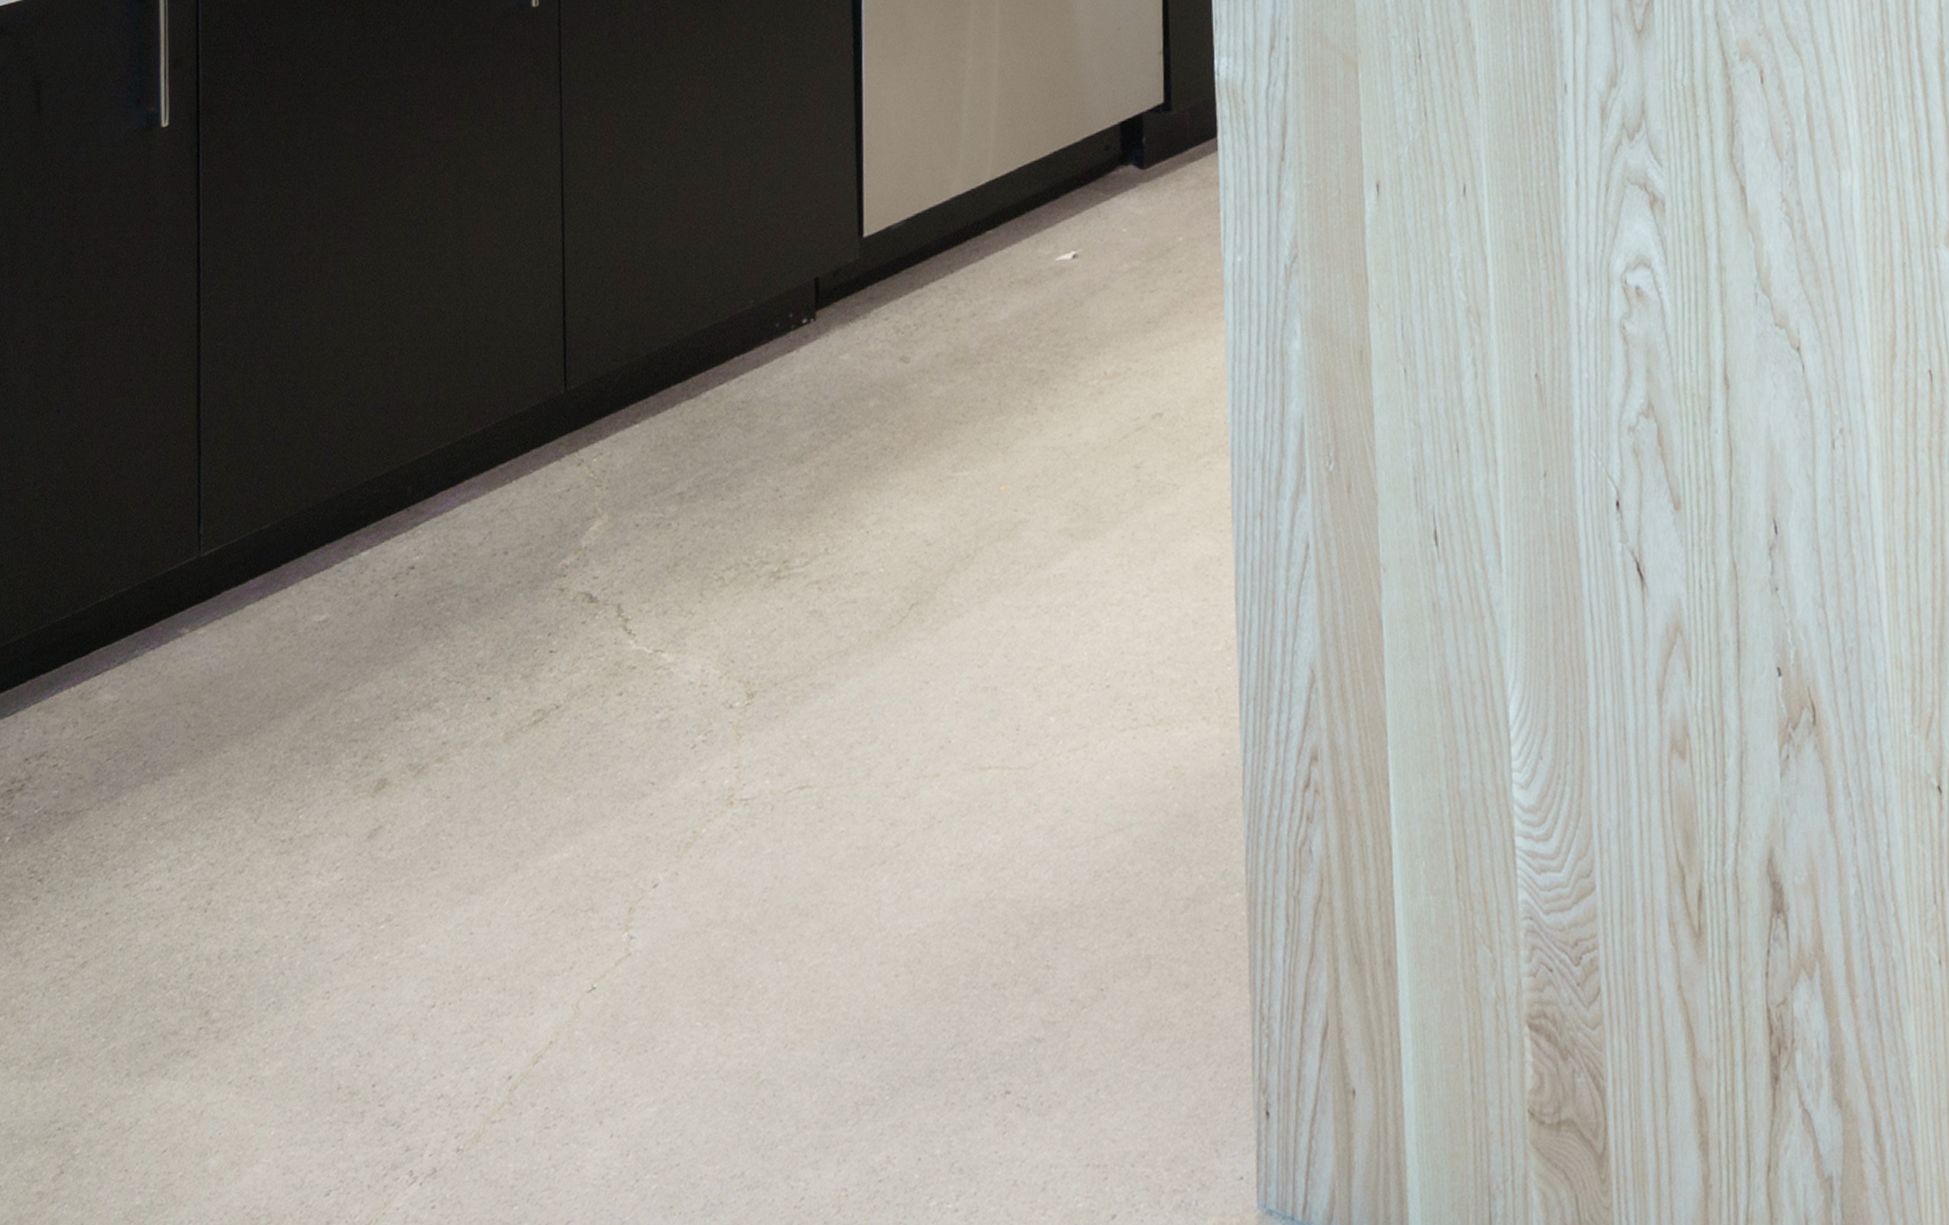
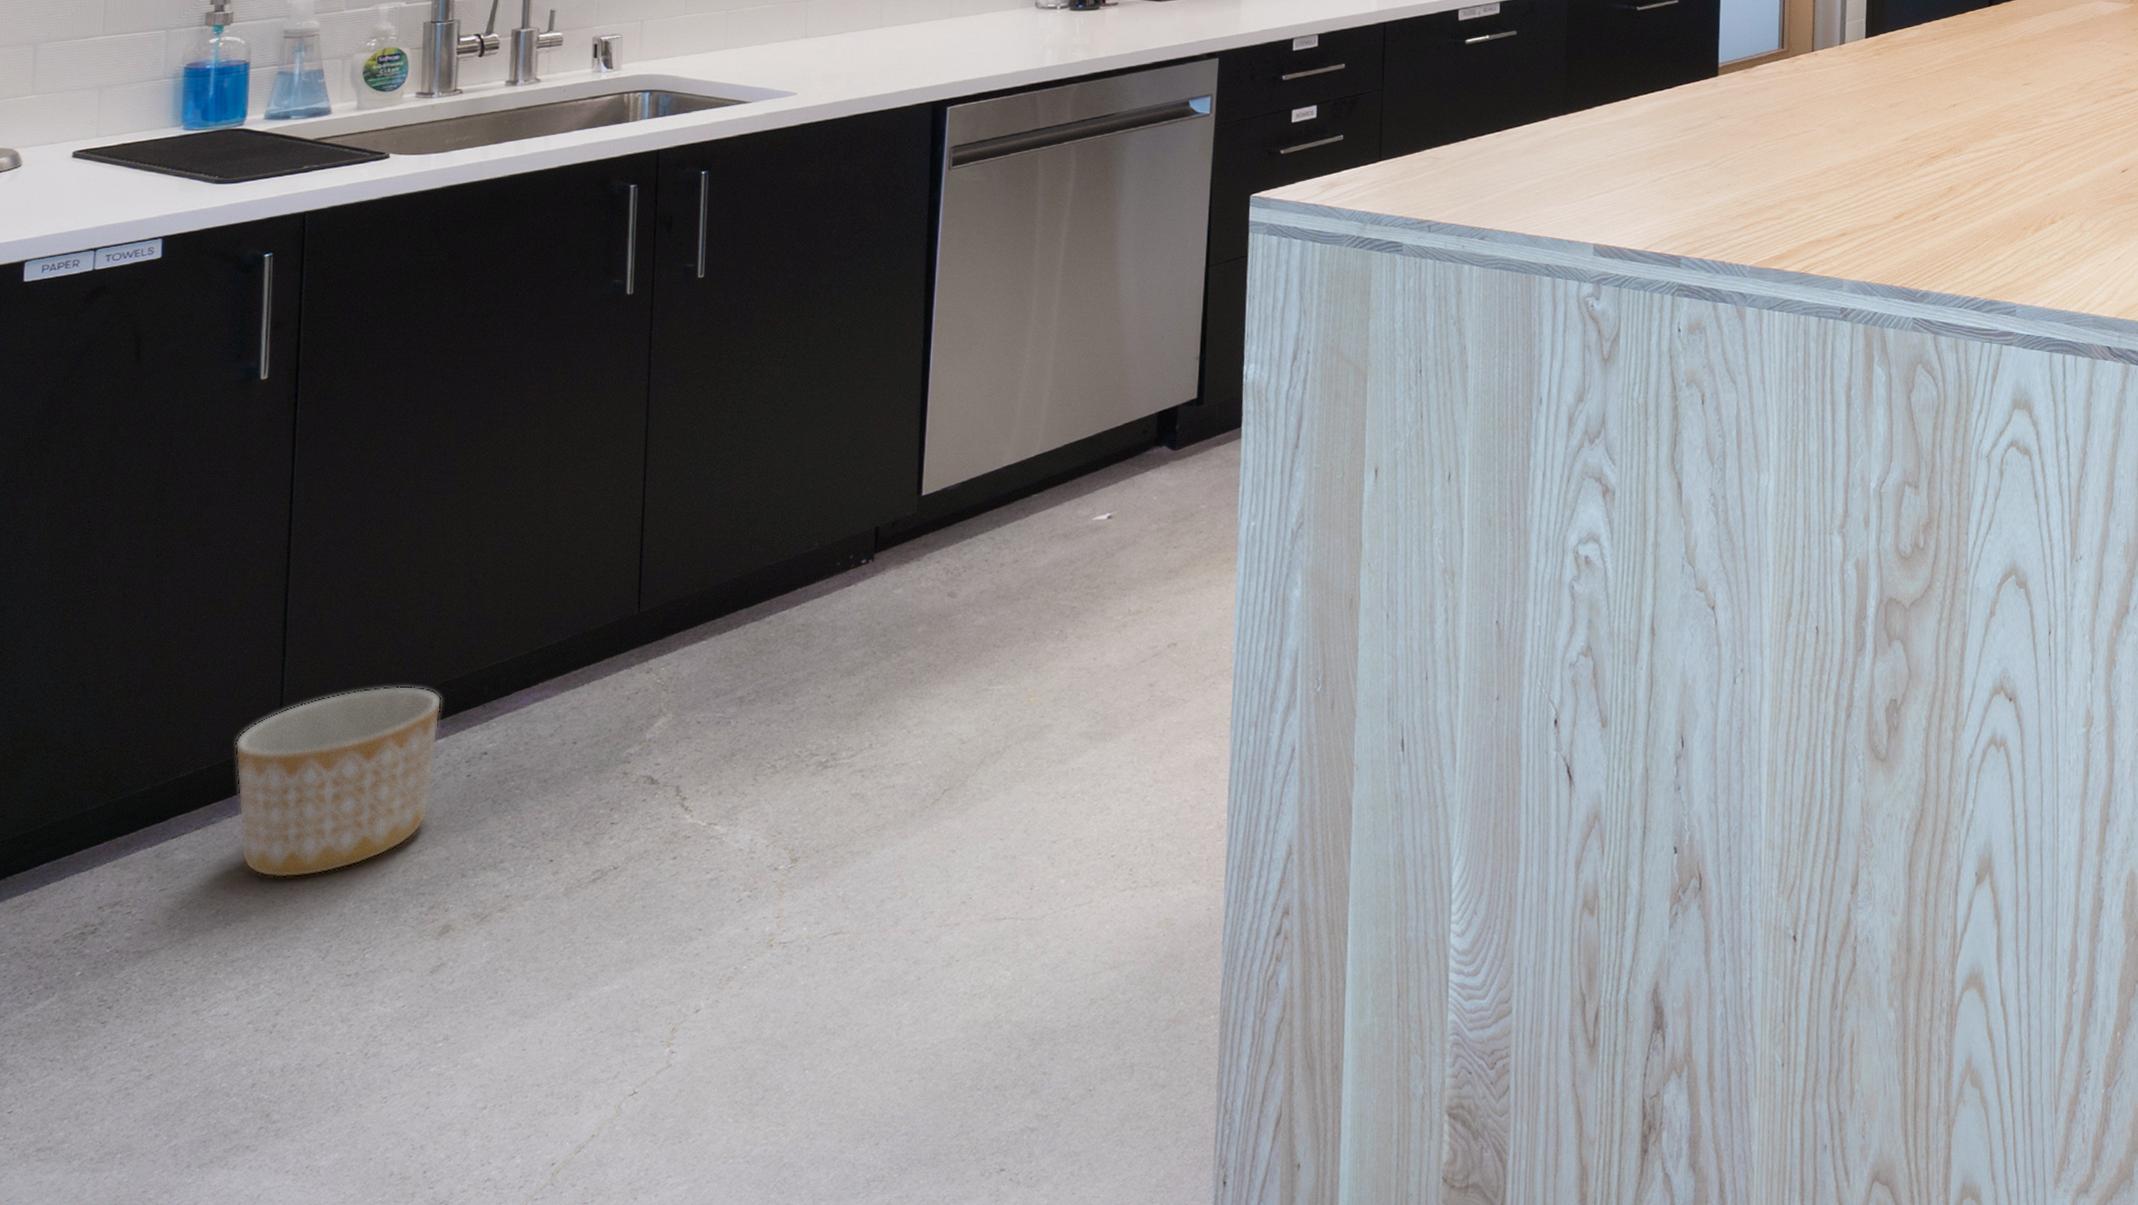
planter: none [153,487,364,723] -> present [234,685,442,879]

